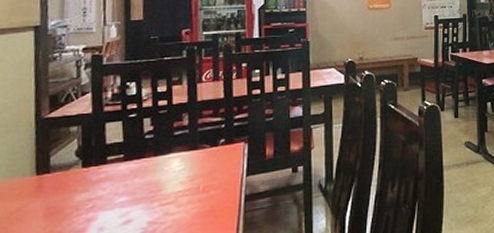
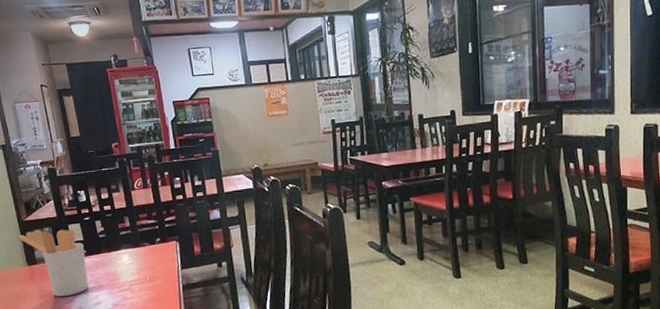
utensil holder: none [30,128,122,215] -> present [17,229,89,297]

